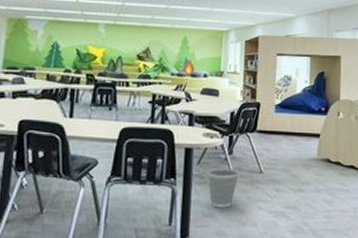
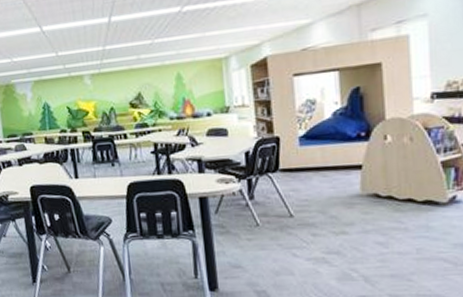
wastebasket: present [207,167,240,208] -> none [227,214,265,258]

